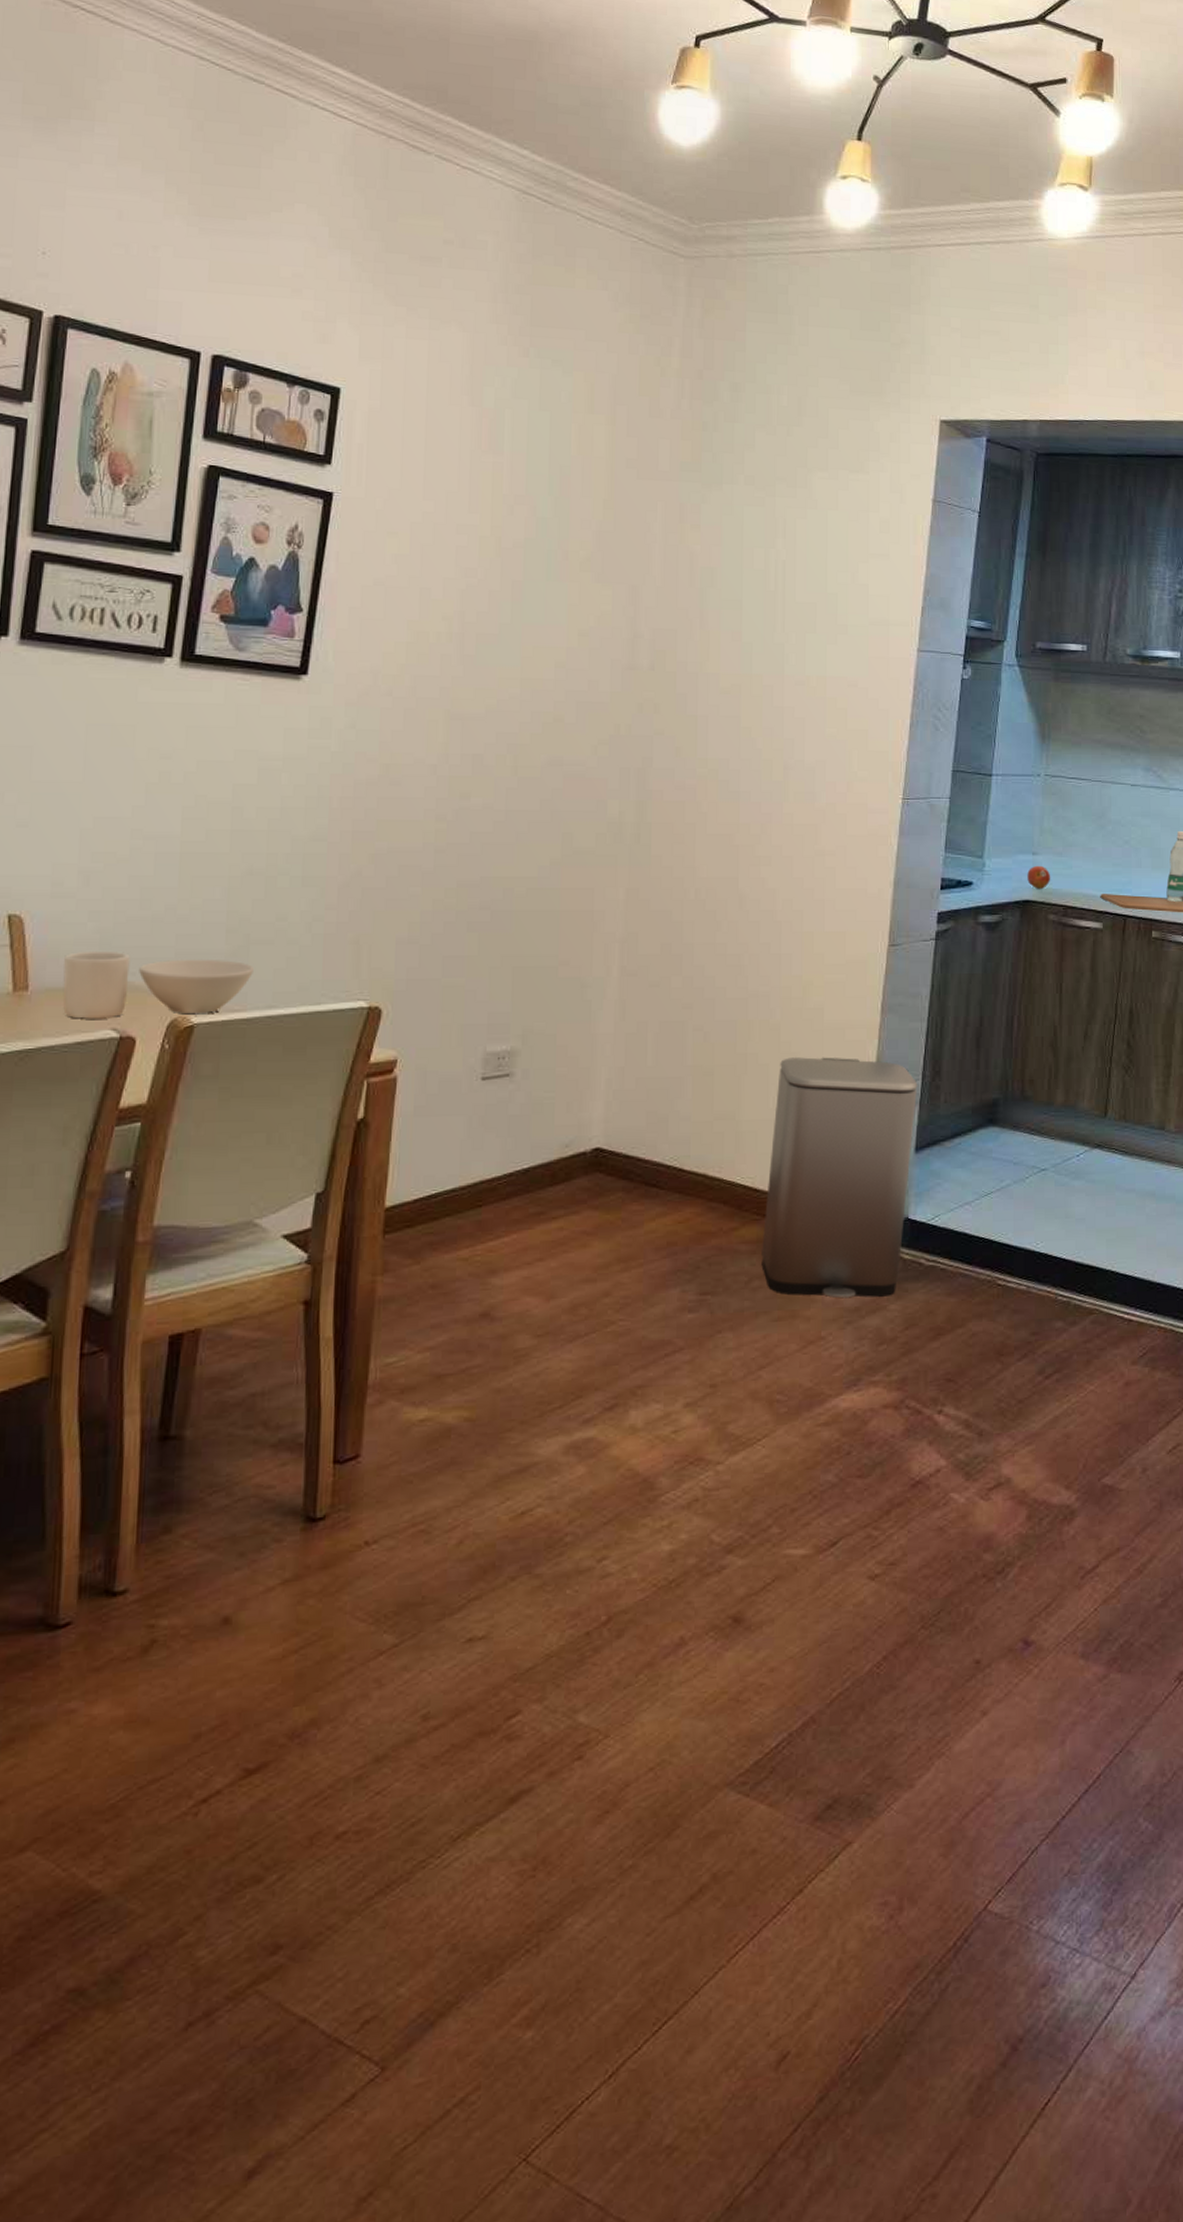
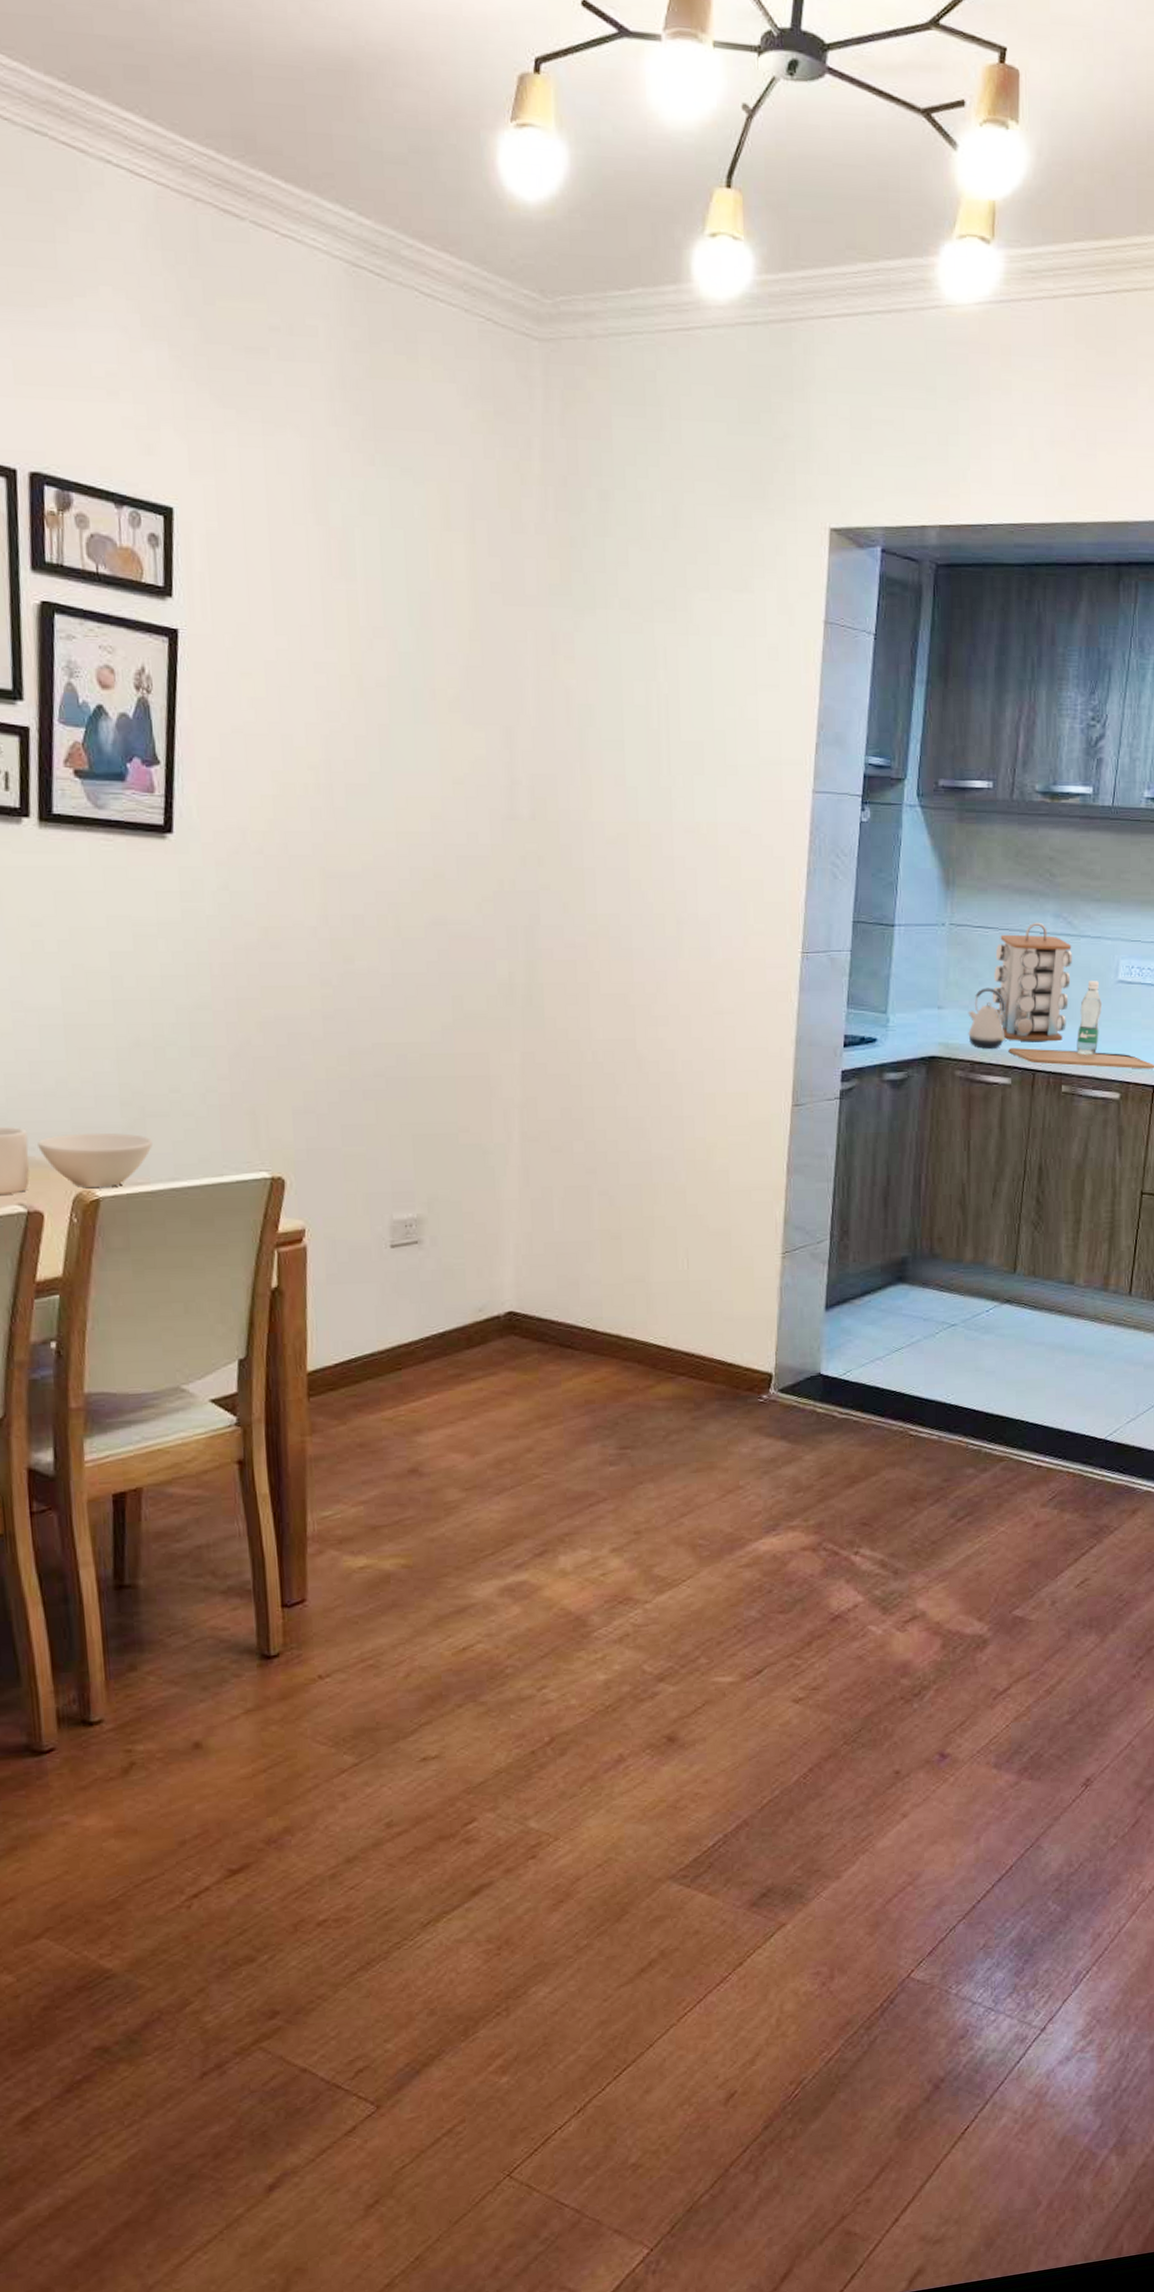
pedal bin: present [761,1057,918,1299] -> none [677,1219,826,1451]
fruit: present [1027,865,1051,890] -> none [933,1019,958,1045]
kettle: none [1061,835,1098,894] -> present [968,987,1006,1049]
spice rack: none [1085,775,1162,889] -> present [992,922,1072,1042]

